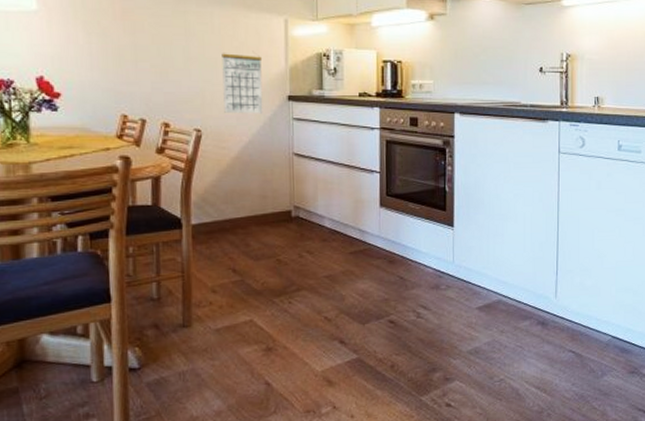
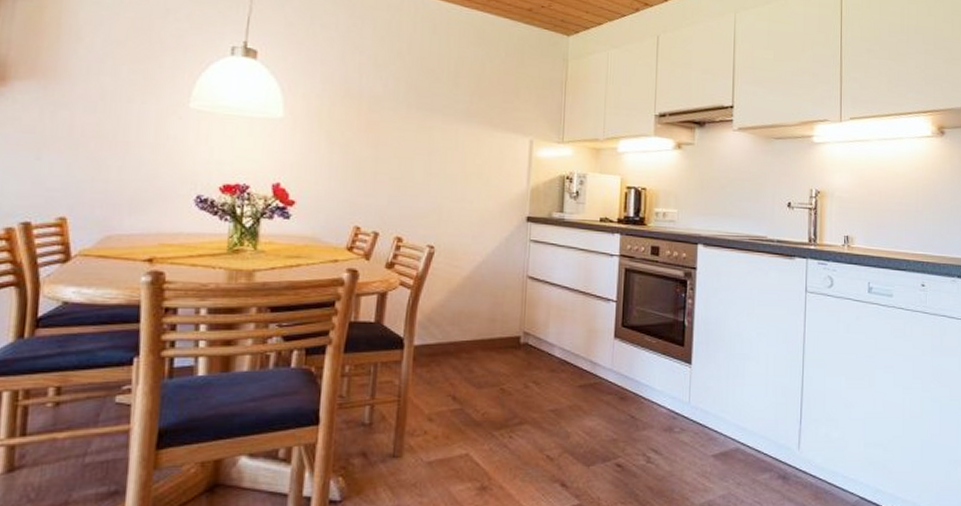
calendar: present [222,53,263,114] -> none [460,170,504,234]

